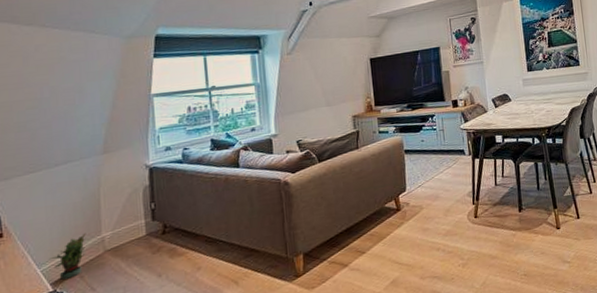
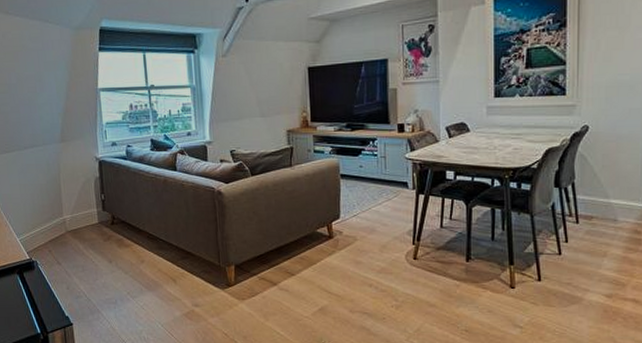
potted plant: present [50,233,86,280] -> none [25,213,51,250]

